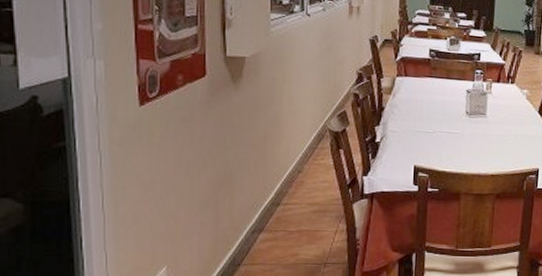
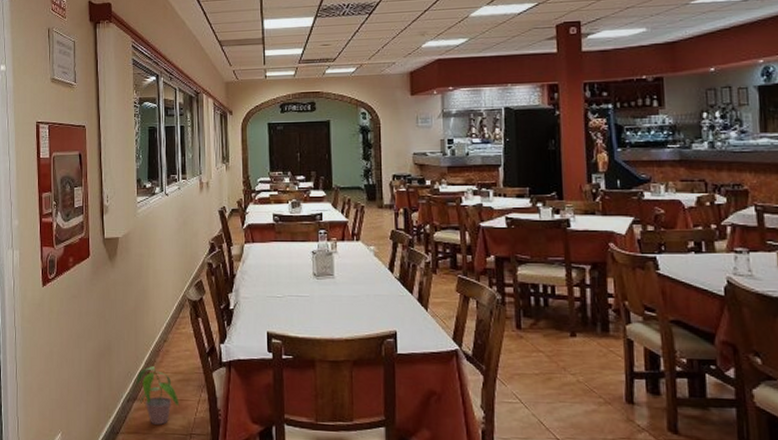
potted plant: none [263,197,313,255] -> present [136,366,179,425]

